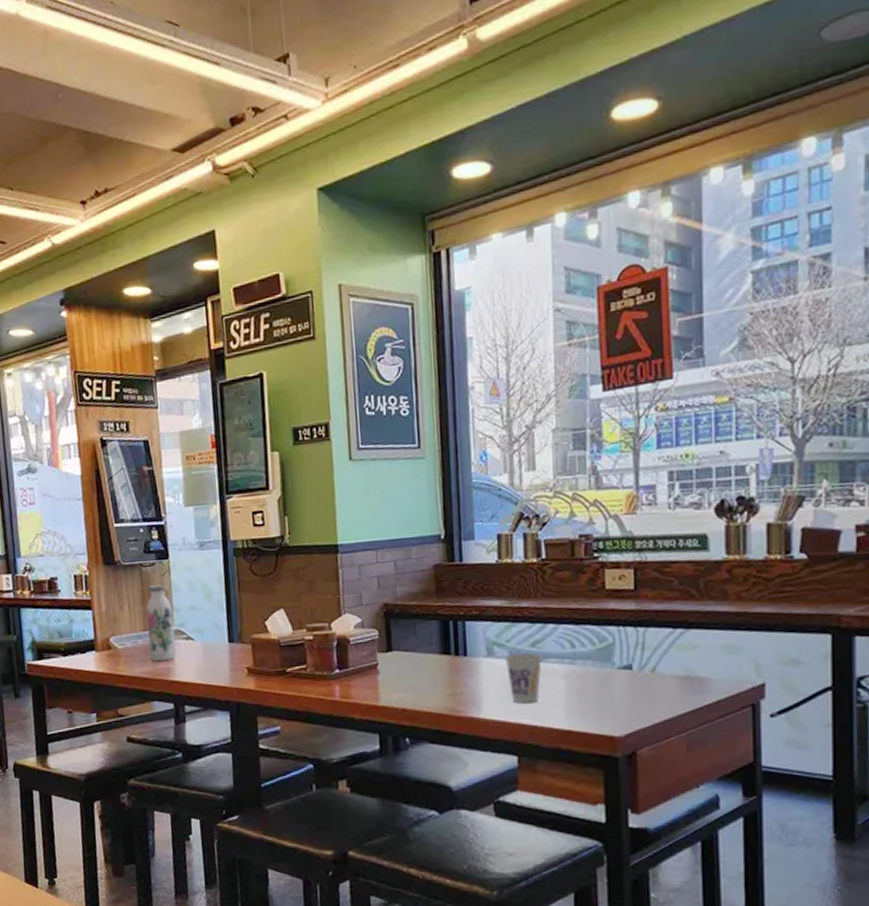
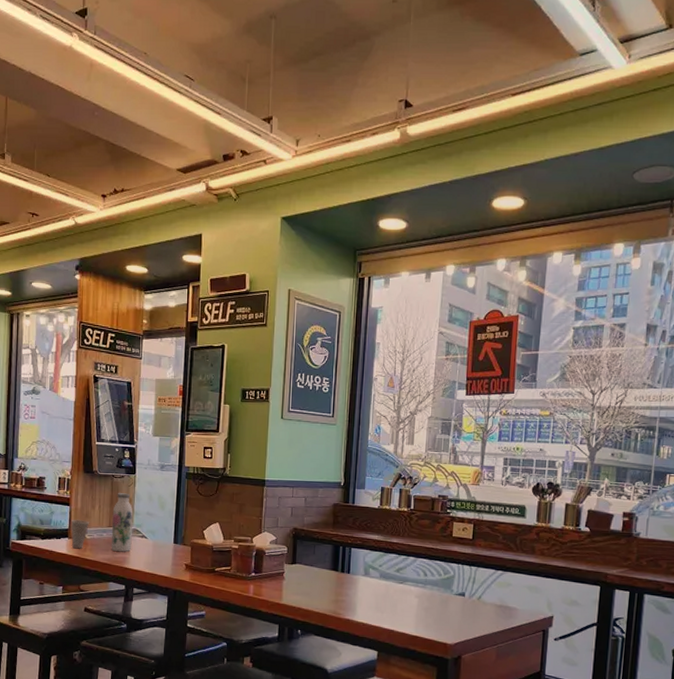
cup: none [96,625,120,664] -> present [70,519,90,549]
cup: present [504,653,543,703] -> none [376,575,404,613]

